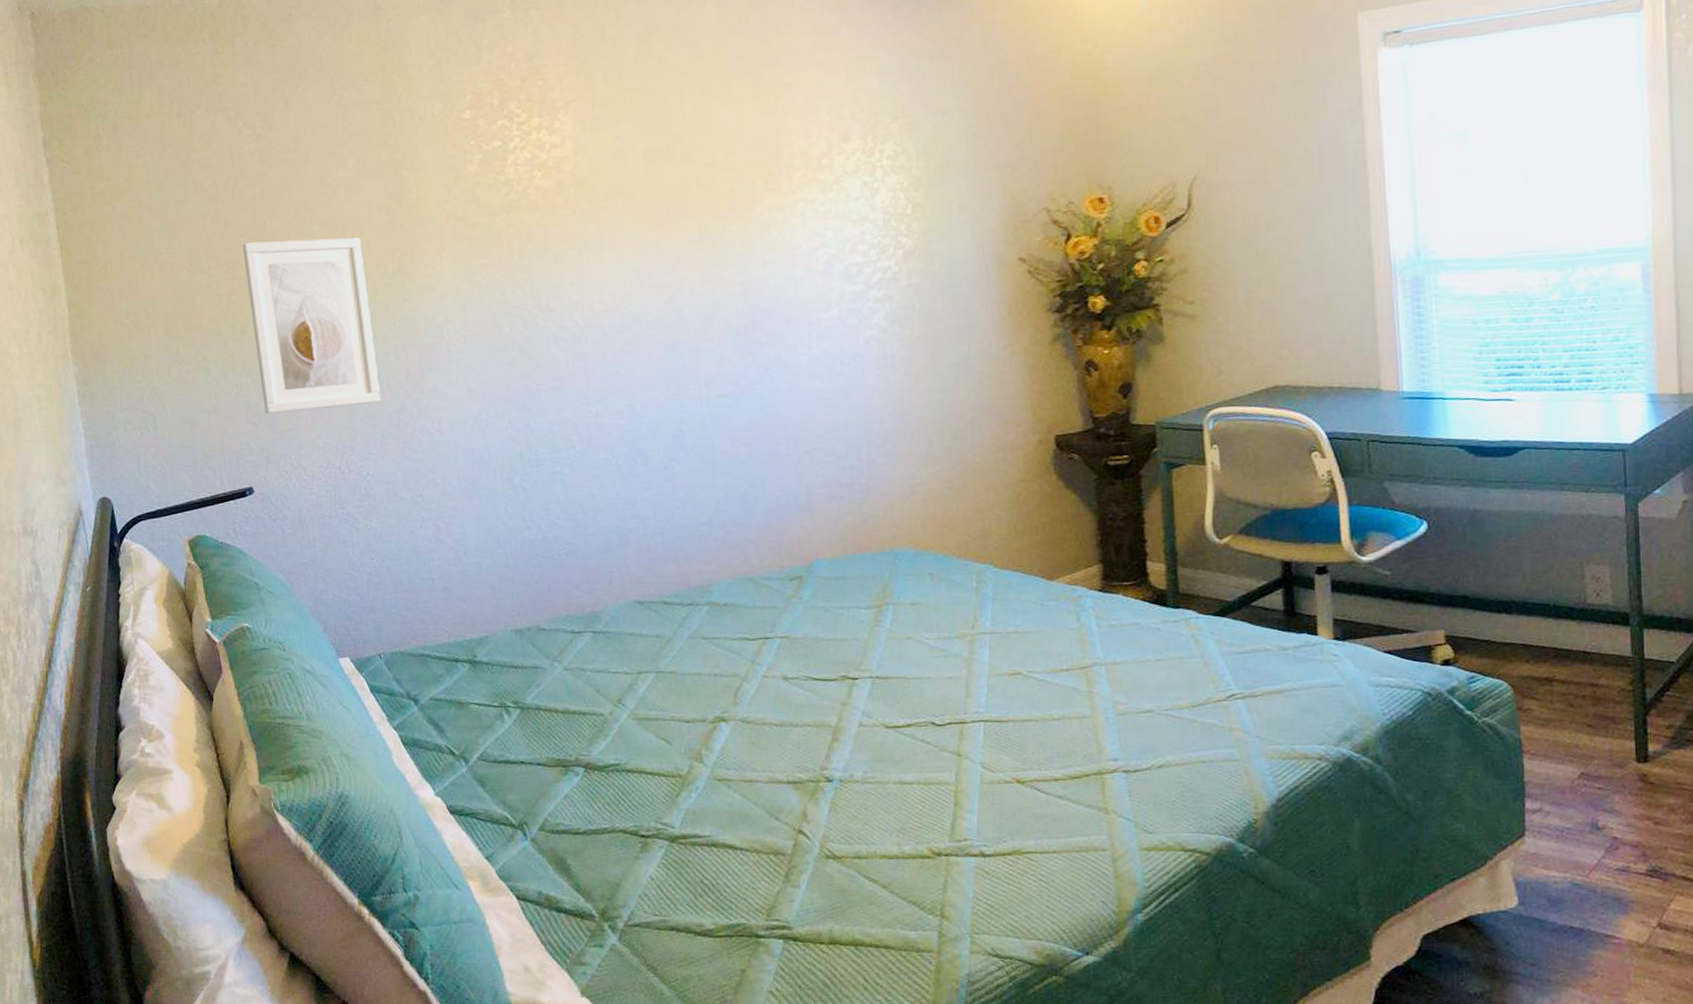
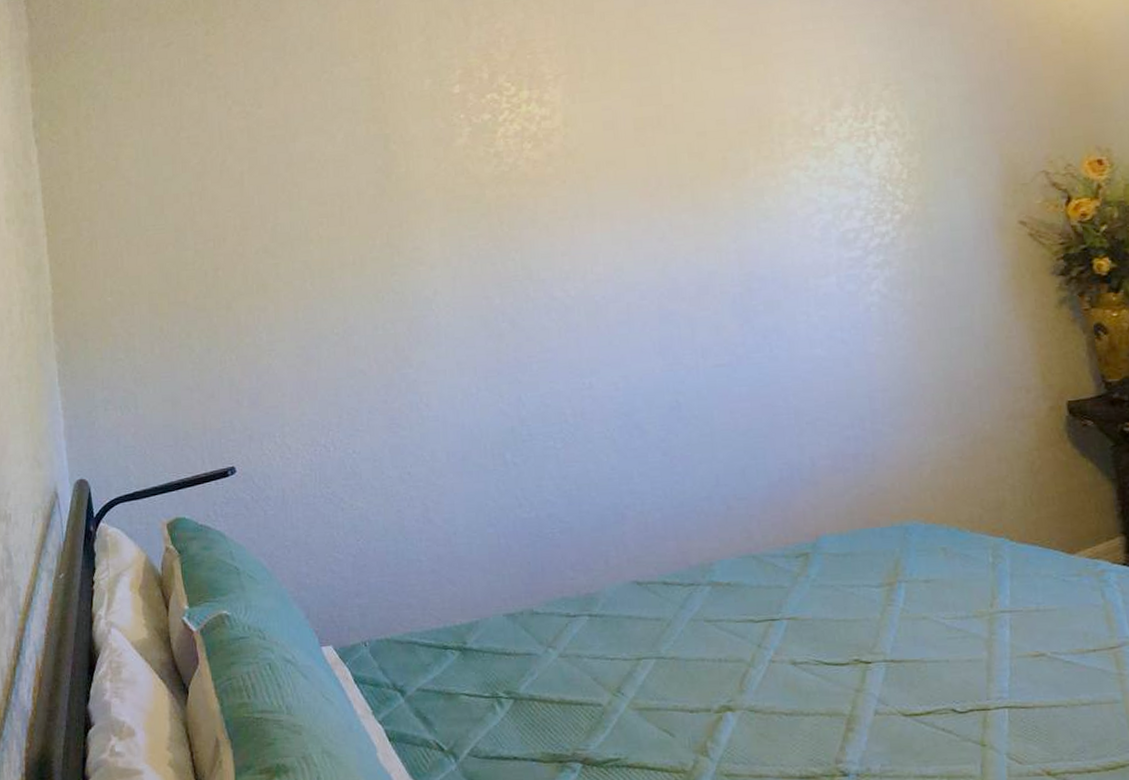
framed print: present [242,237,381,414] -> none [229,211,368,391]

